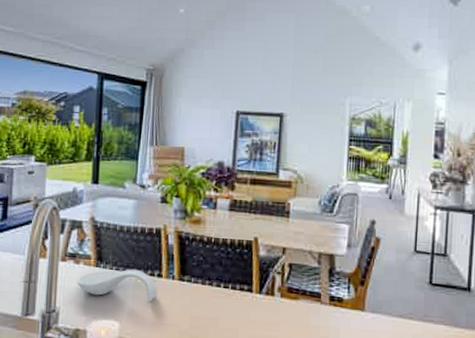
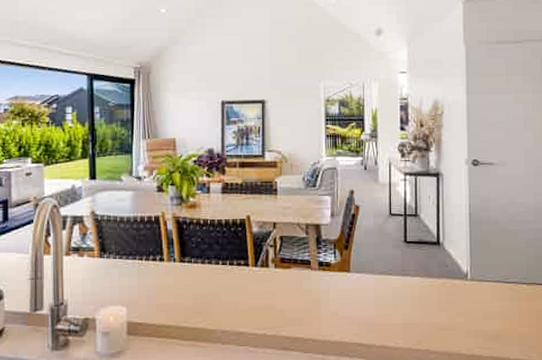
spoon rest: present [77,269,157,302] -> none [82,256,160,285]

